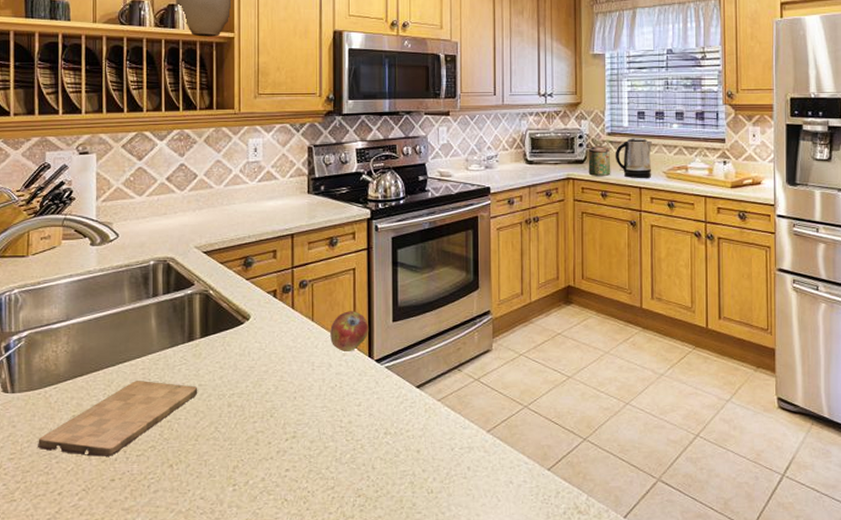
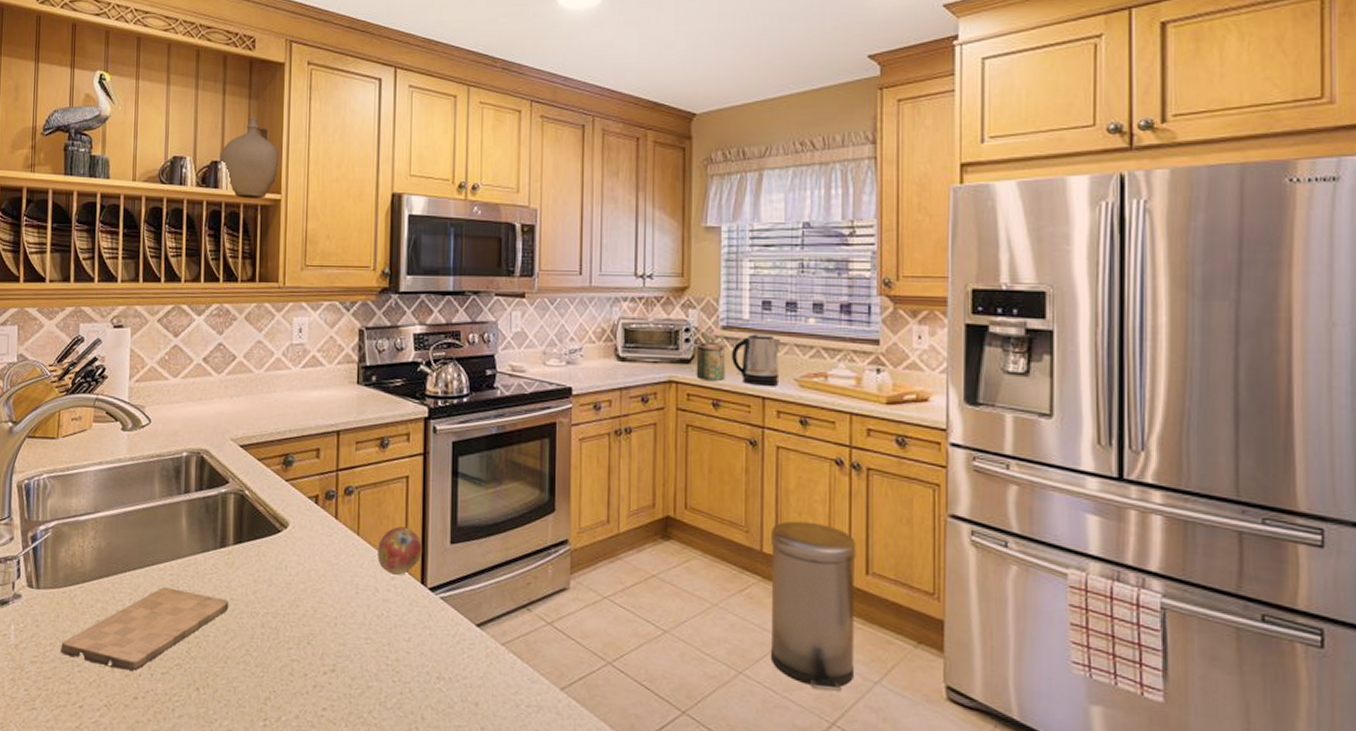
pedal bin: none [648,282,711,411] -> present [770,521,856,693]

